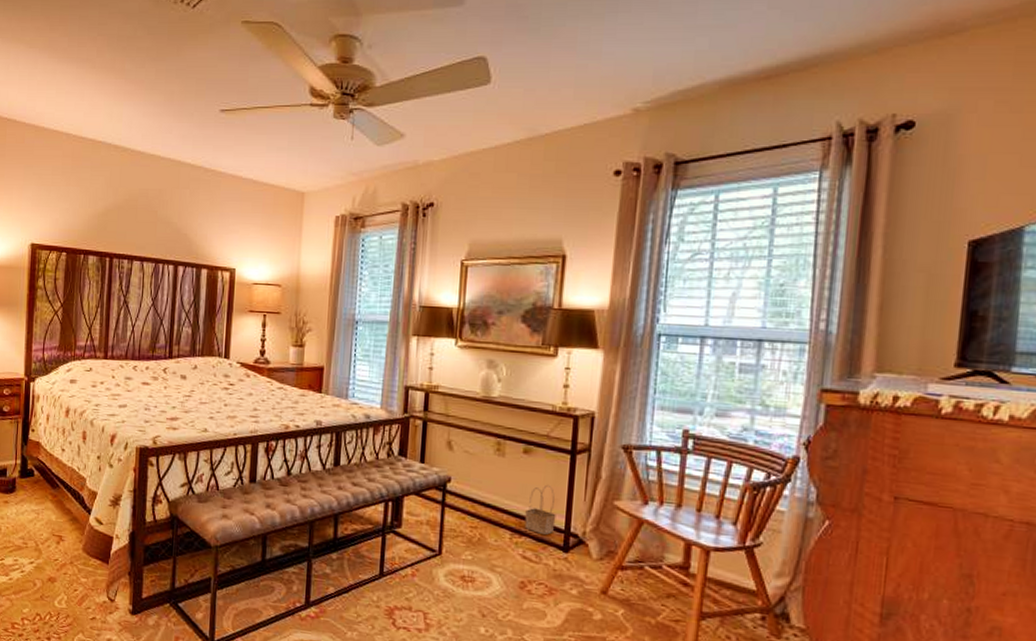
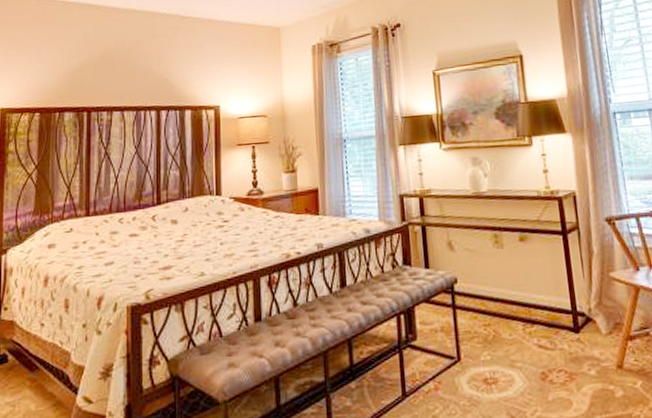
basket: present [524,484,556,535] -> none [532,268,562,319]

